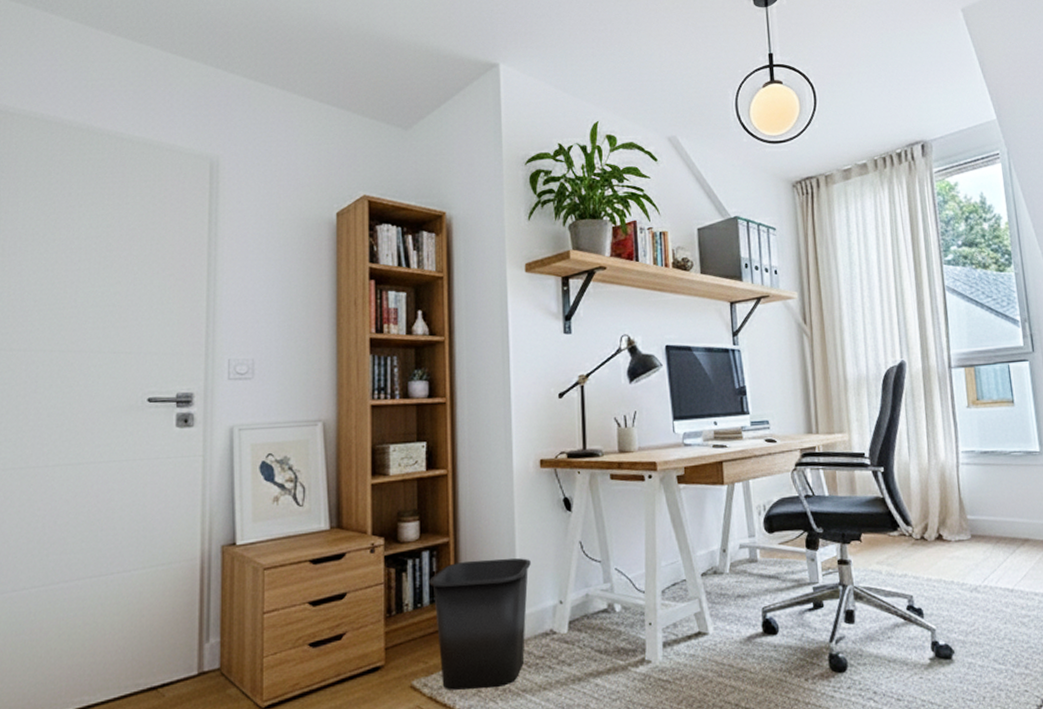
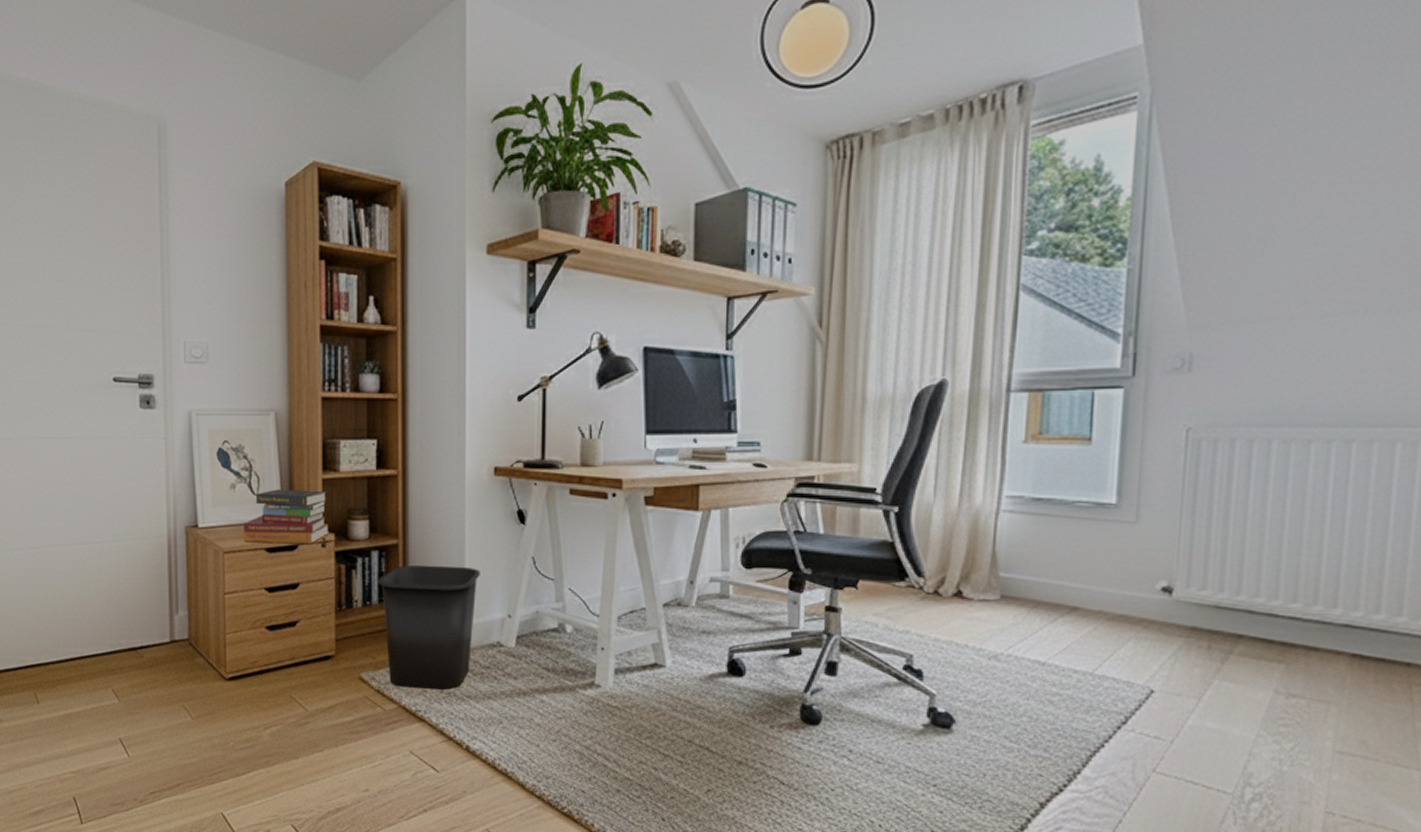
books: none [285,496,378,555] -> present [242,489,328,544]

